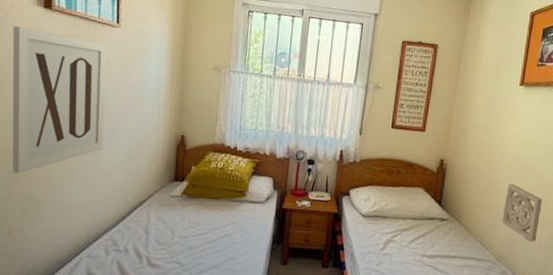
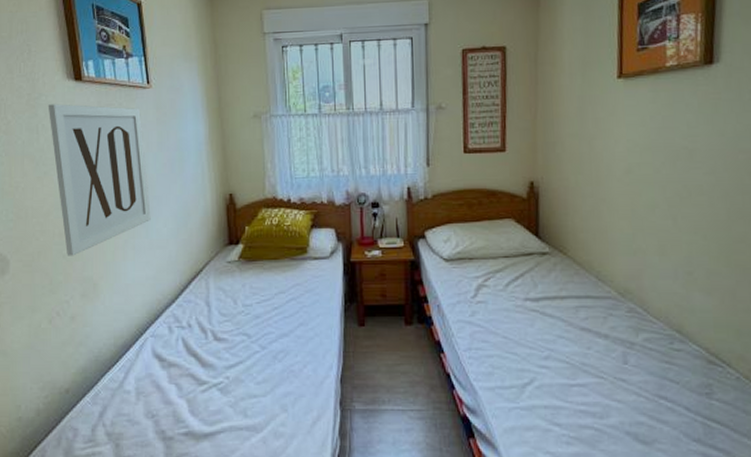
wall ornament: present [501,184,542,243] -> none [619,200,671,270]

